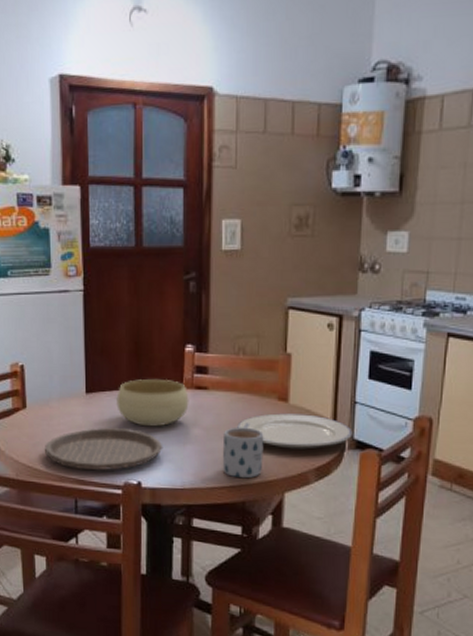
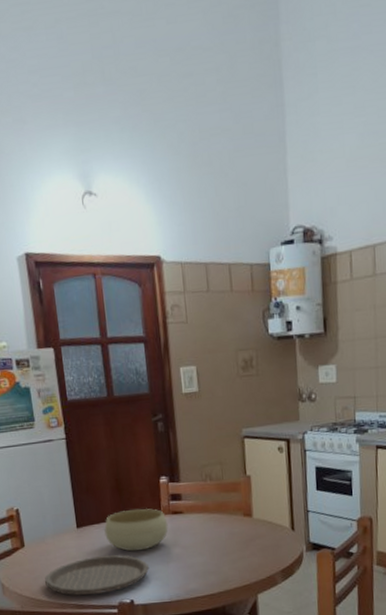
mug: present [222,427,264,479] -> none [201,542,237,587]
plate: present [237,413,353,449] -> none [211,525,309,557]

